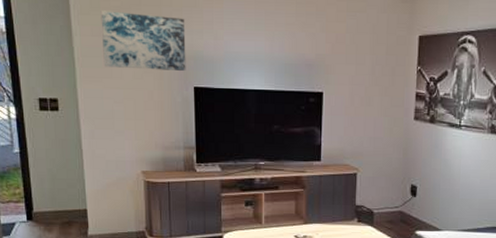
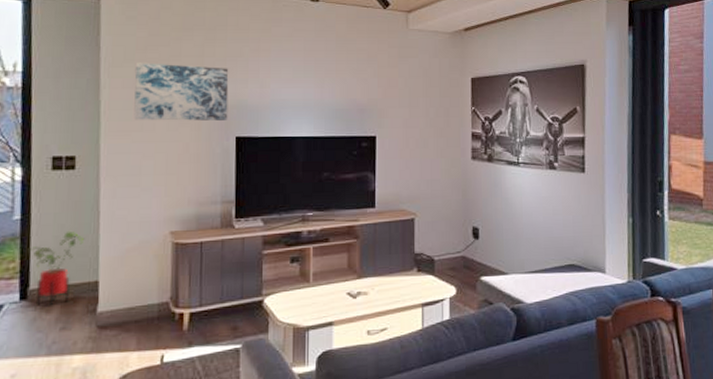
house plant: none [31,165,73,227] -> present [31,230,85,306]

